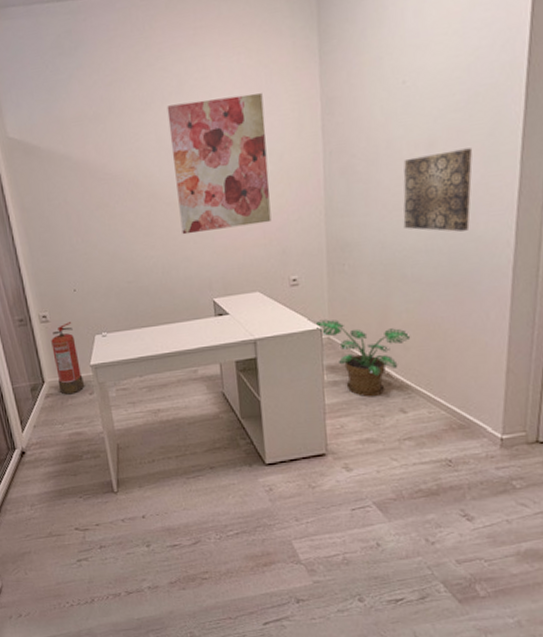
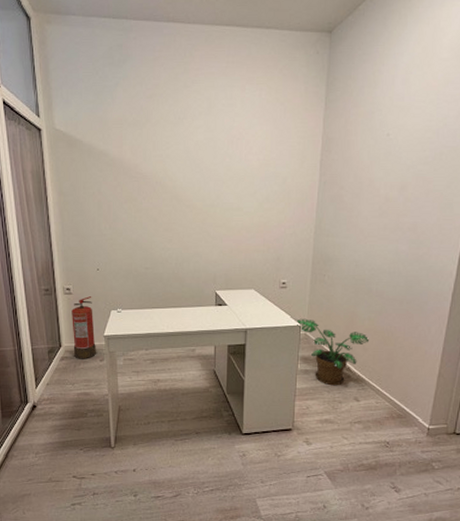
wall art: present [167,93,272,235] -> none [196,123,276,234]
wall art: present [403,148,473,232] -> none [374,195,434,260]

